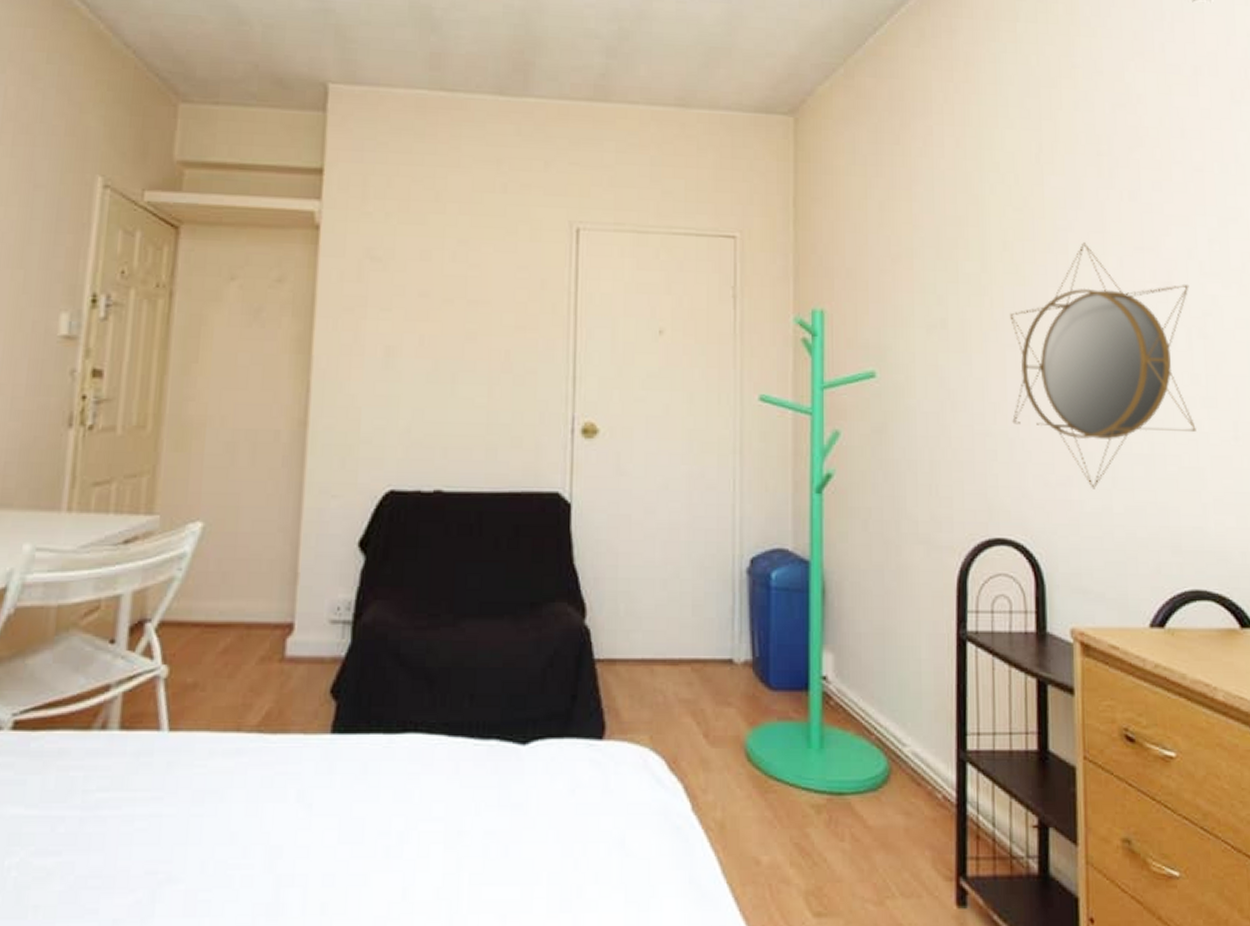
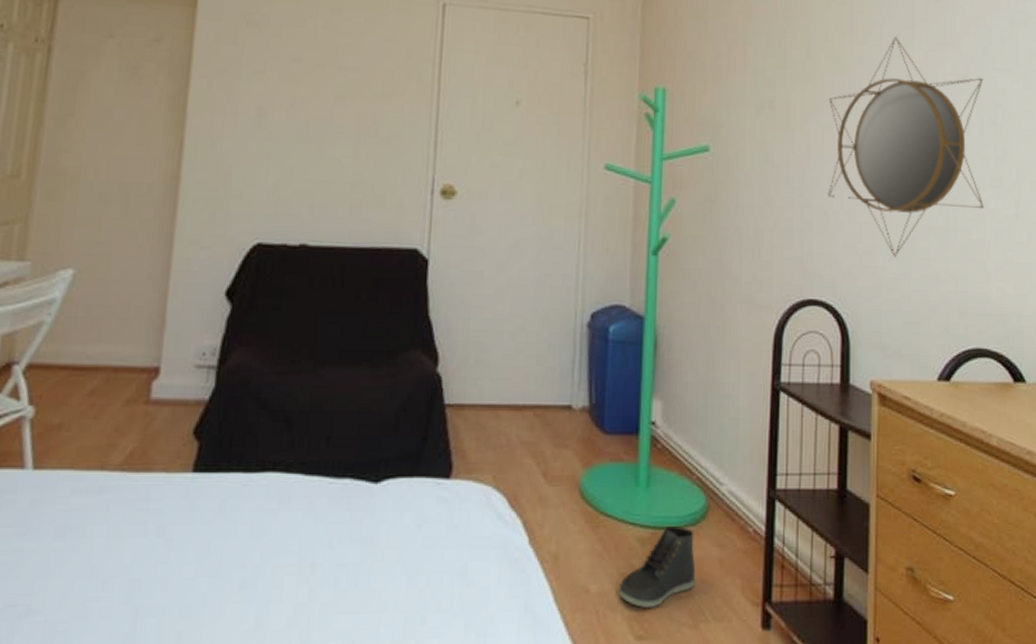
sneaker: none [793,792,879,881] -> present [618,526,696,608]

